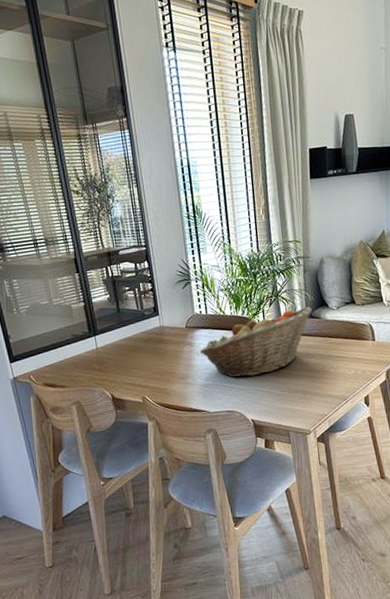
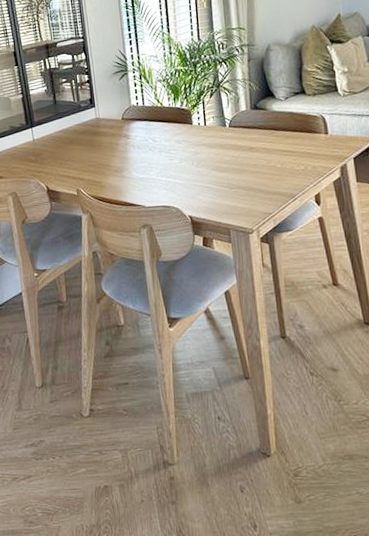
fruit basket: present [200,306,312,378] -> none [136,97,257,171]

